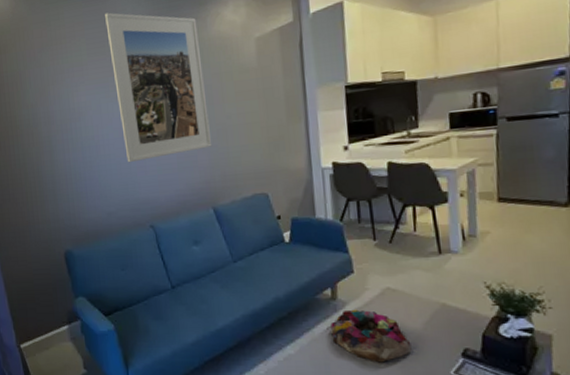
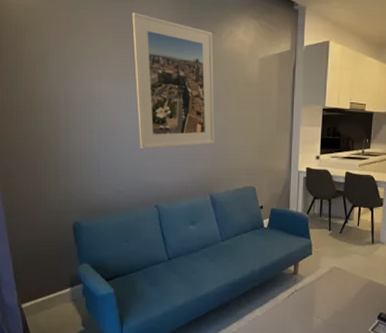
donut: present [330,309,412,363] -> none [289,282,345,323]

